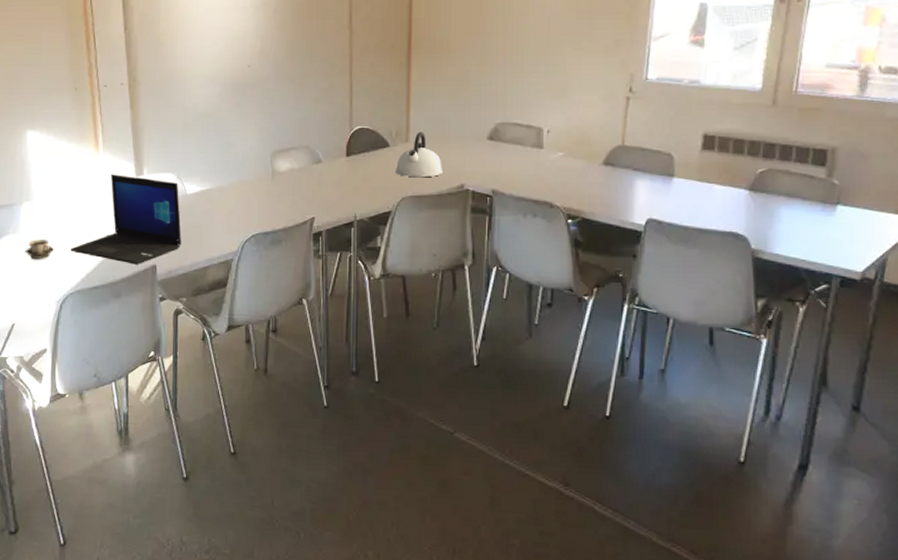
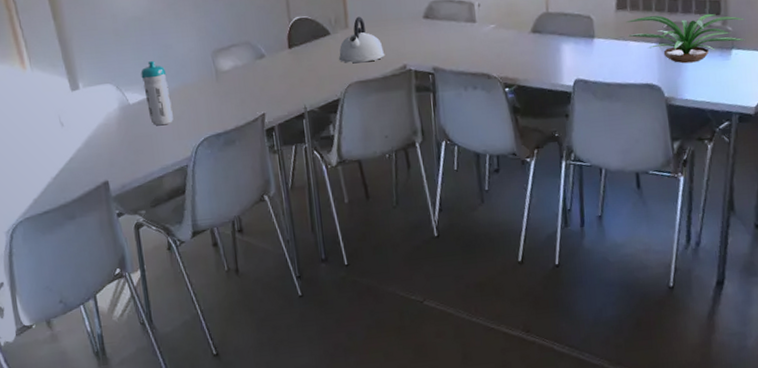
laptop: present [70,173,182,265] -> none [11,91,133,184]
water bottle: none [201,155,226,218] -> present [141,60,173,126]
plant: none [712,160,855,215] -> present [626,14,745,64]

